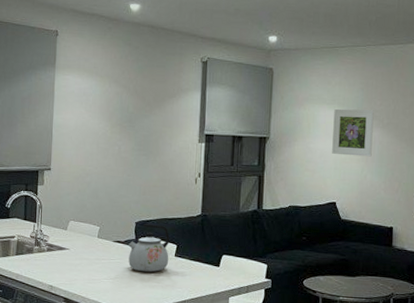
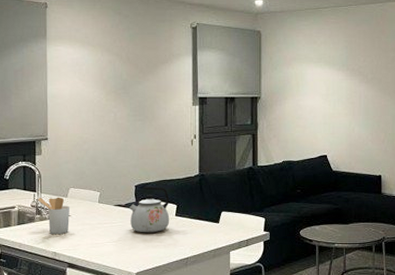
utensil holder: none [38,229,68,268] -> present [38,197,70,235]
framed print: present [332,108,374,157] -> none [321,66,358,111]

